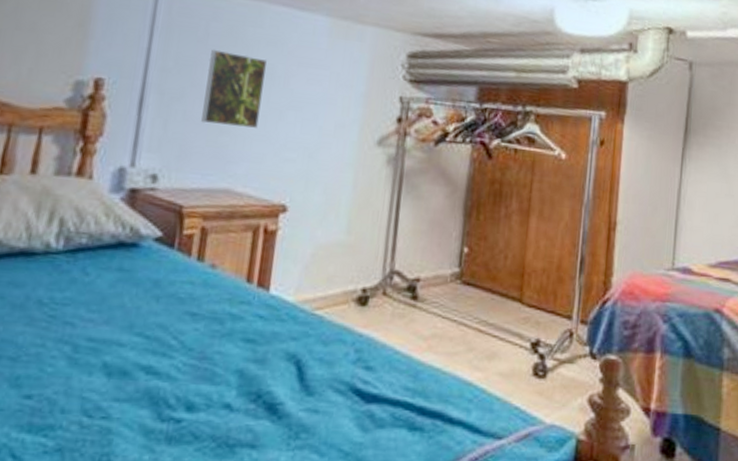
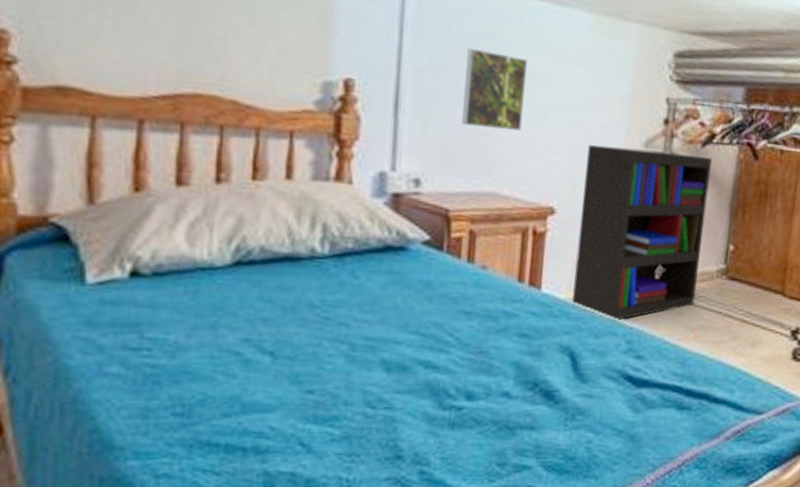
bookshelf: none [300,142,445,327] -> present [572,144,712,321]

